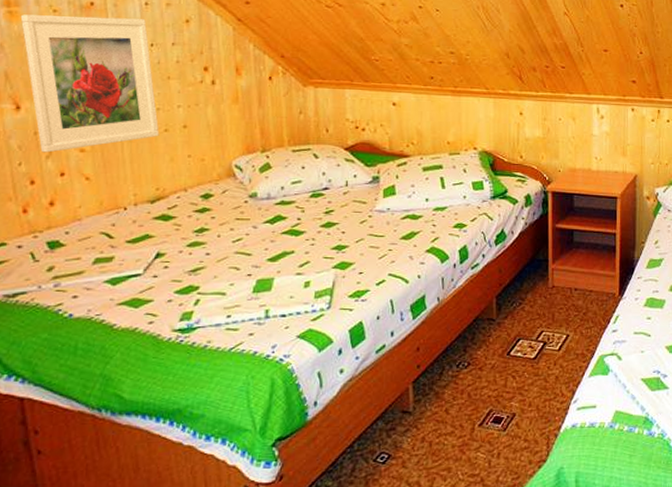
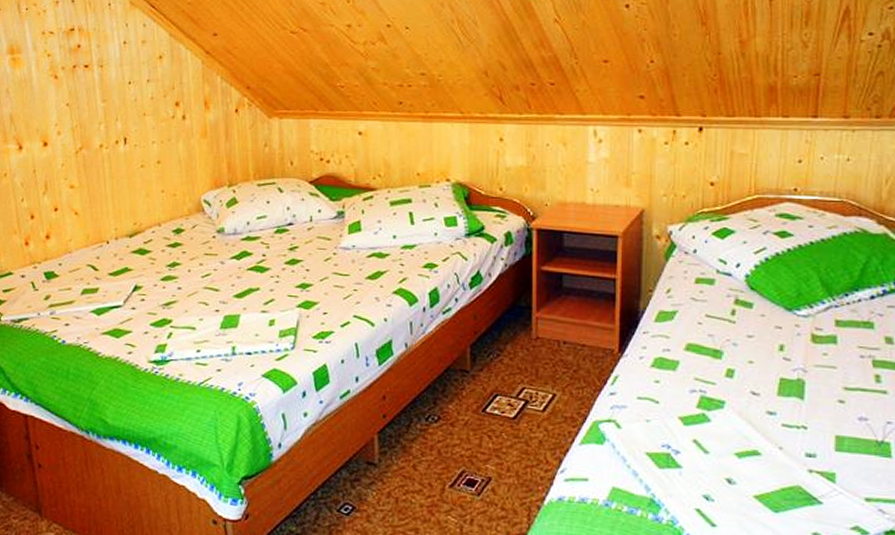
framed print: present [20,14,160,153] -> none [21,58,137,189]

